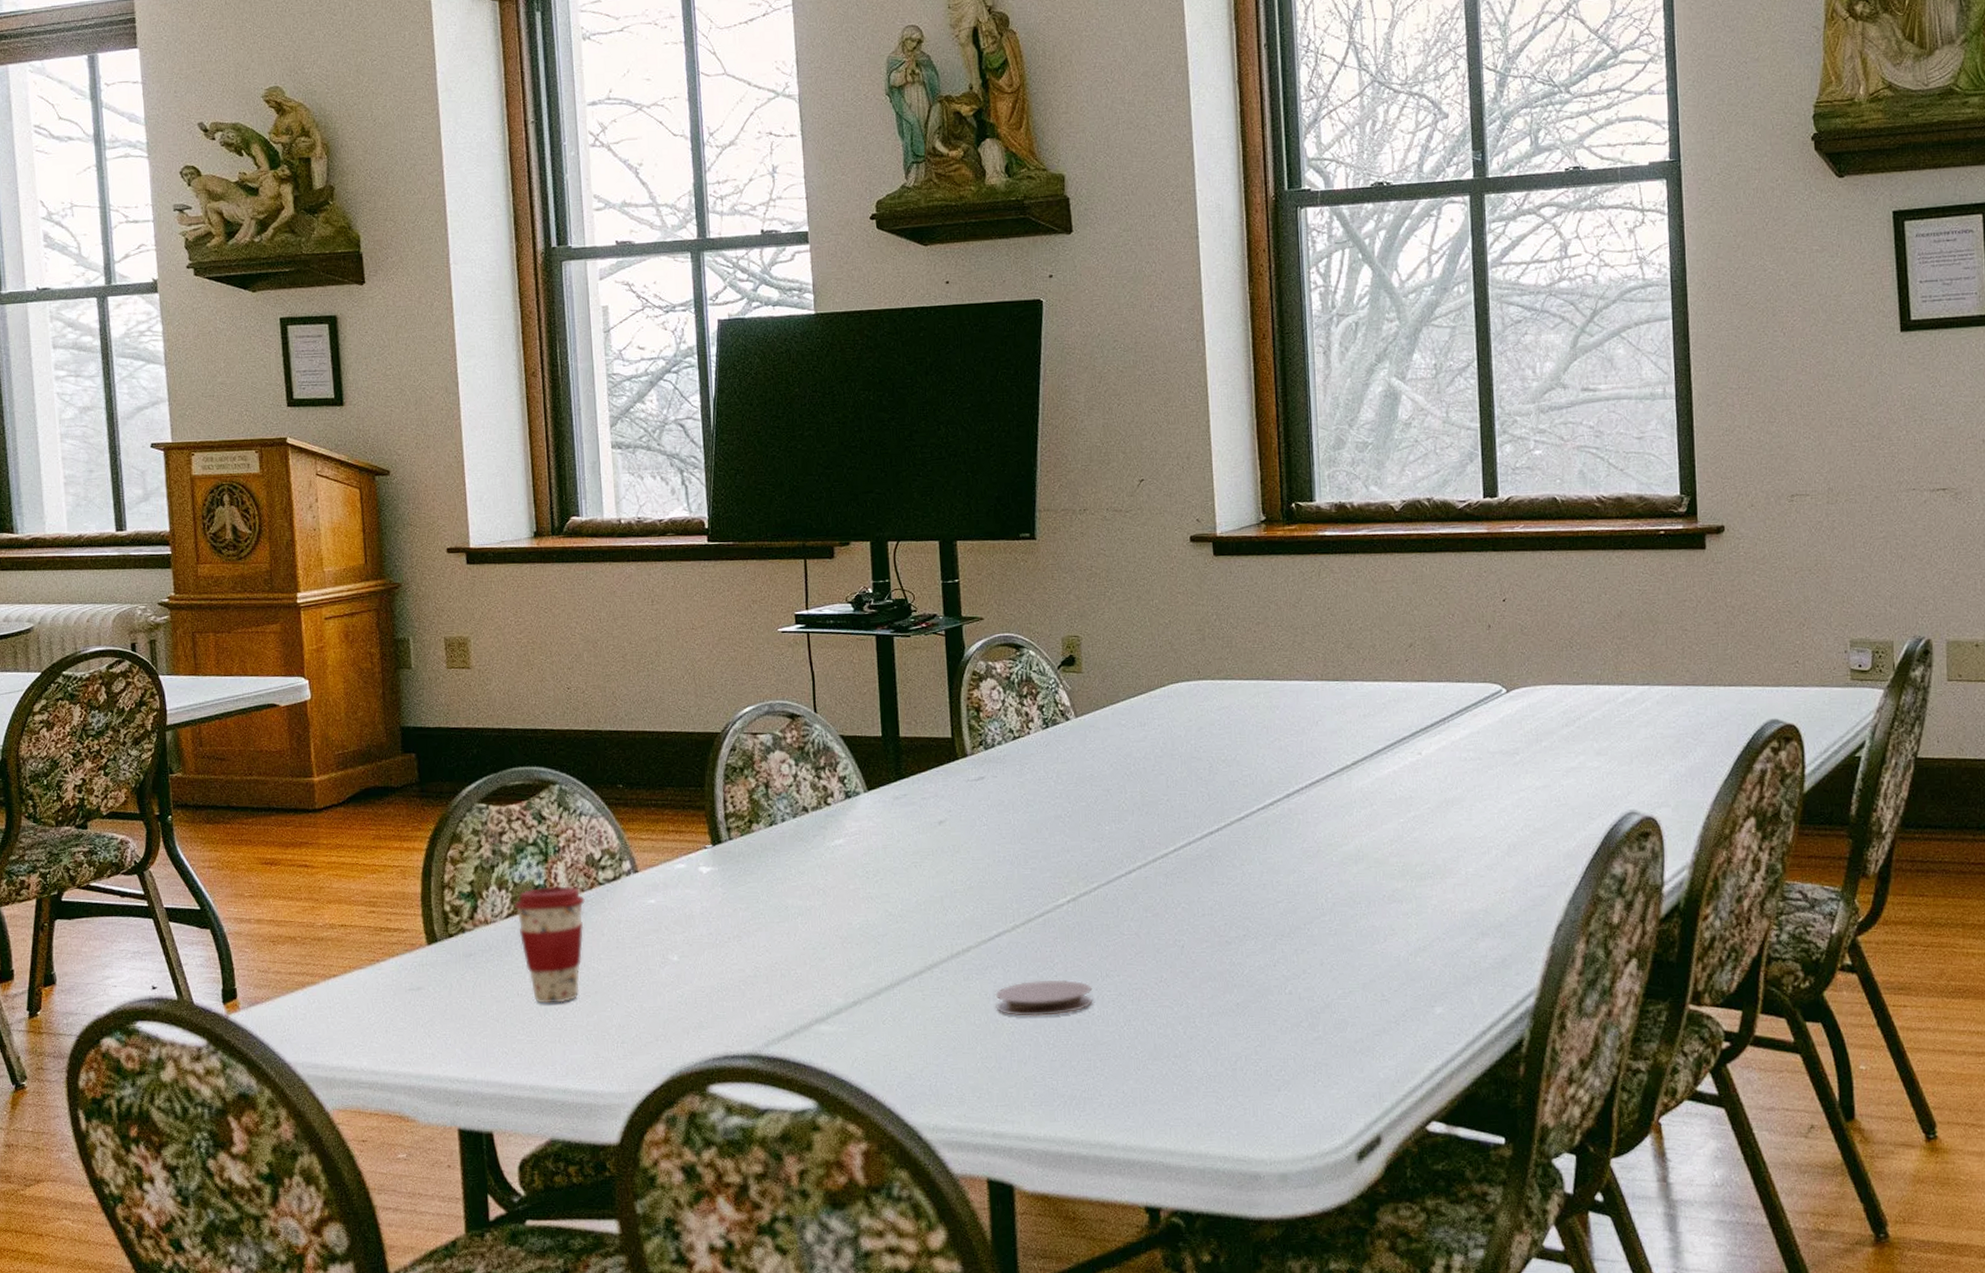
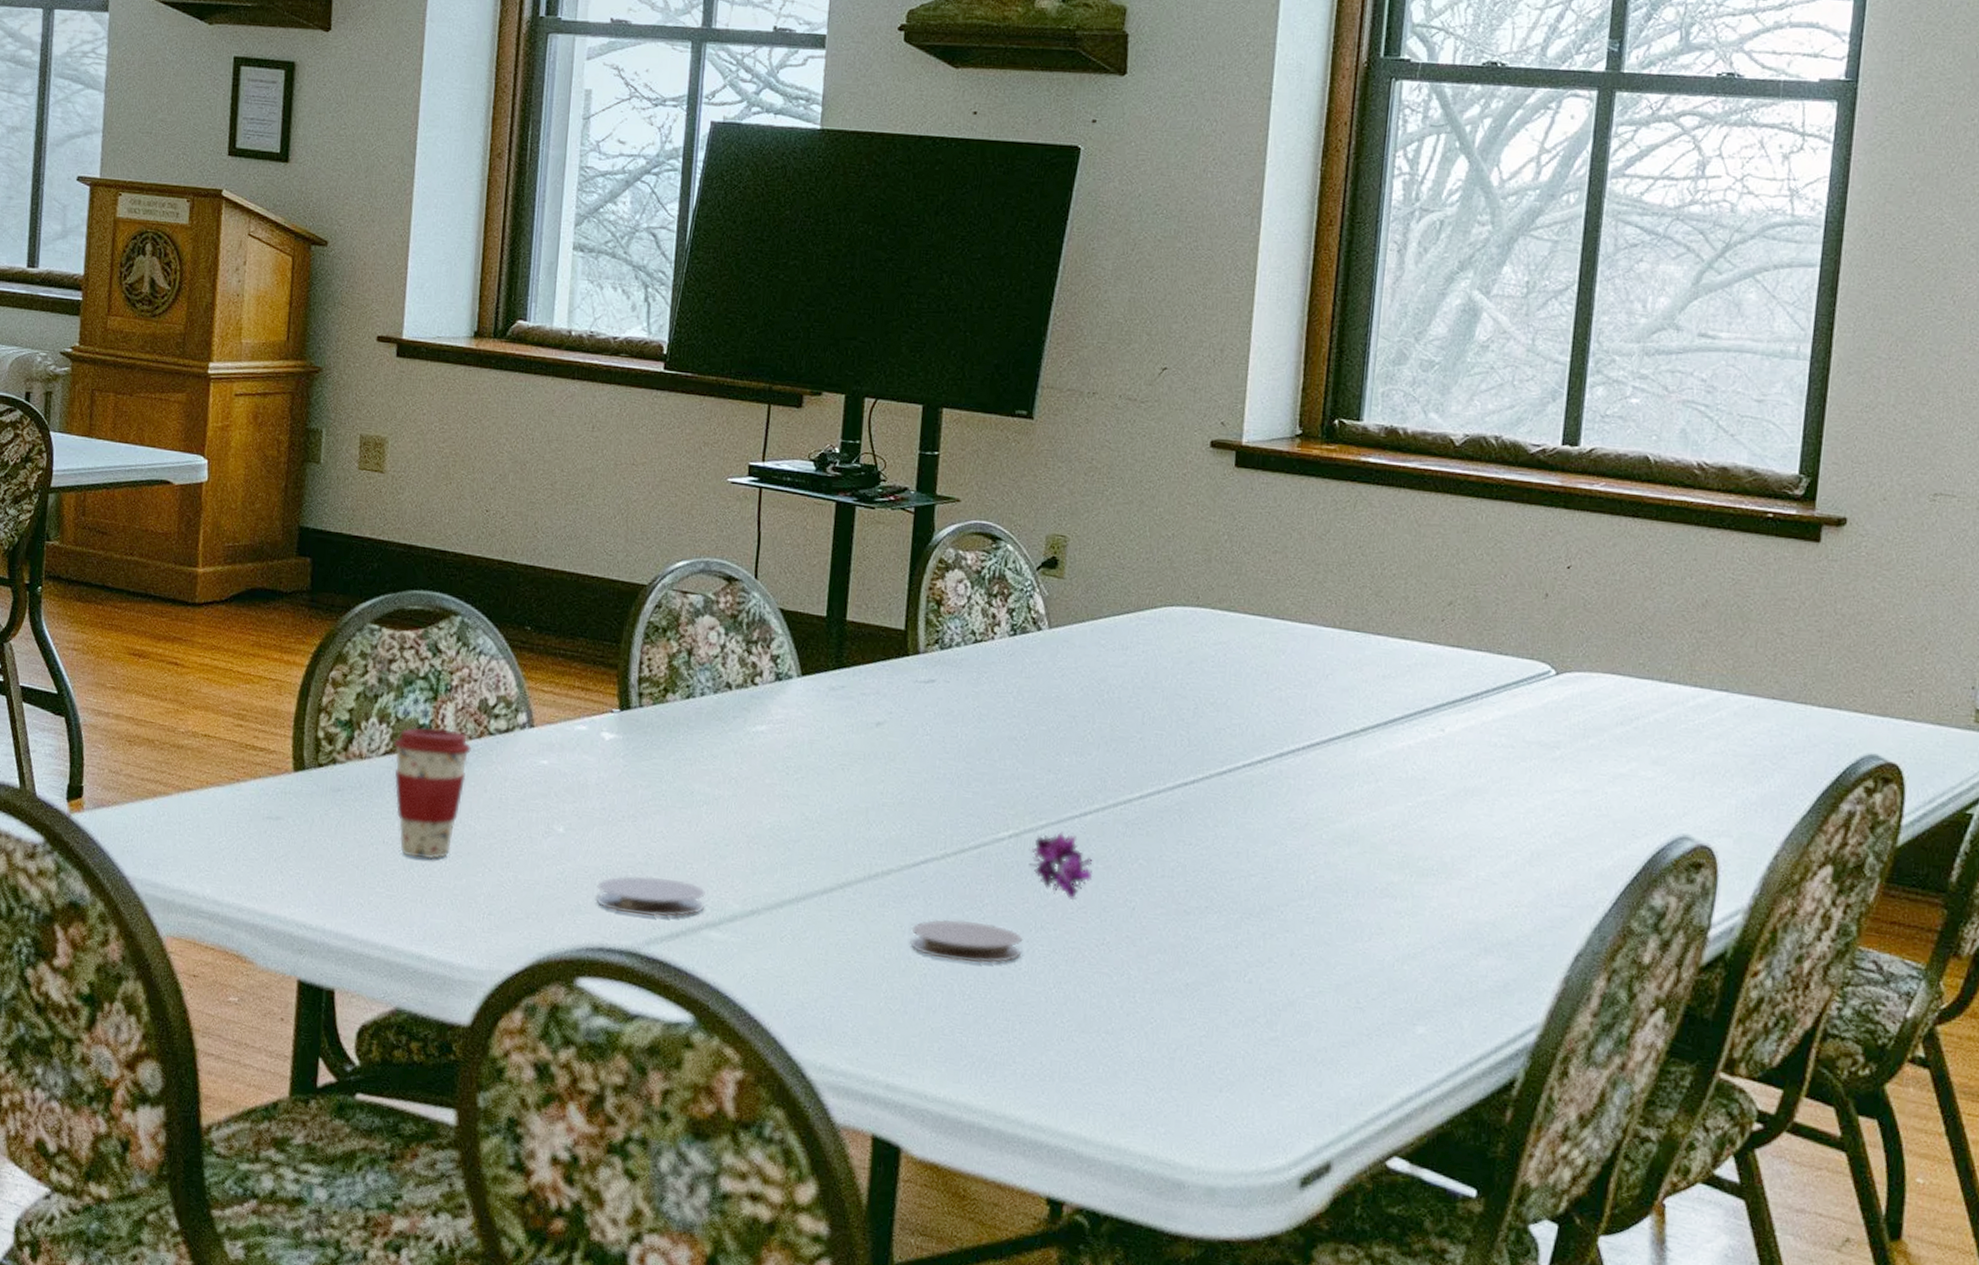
coaster: none [714,985,812,1022] -> present [596,875,705,918]
flower: none [1087,890,1144,948] -> present [1029,831,1093,901]

